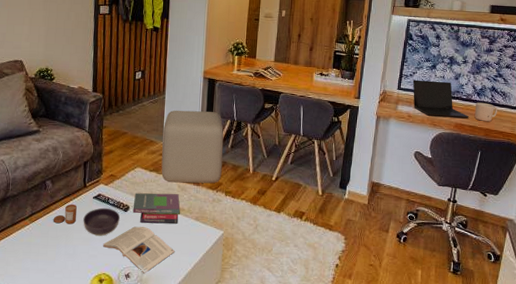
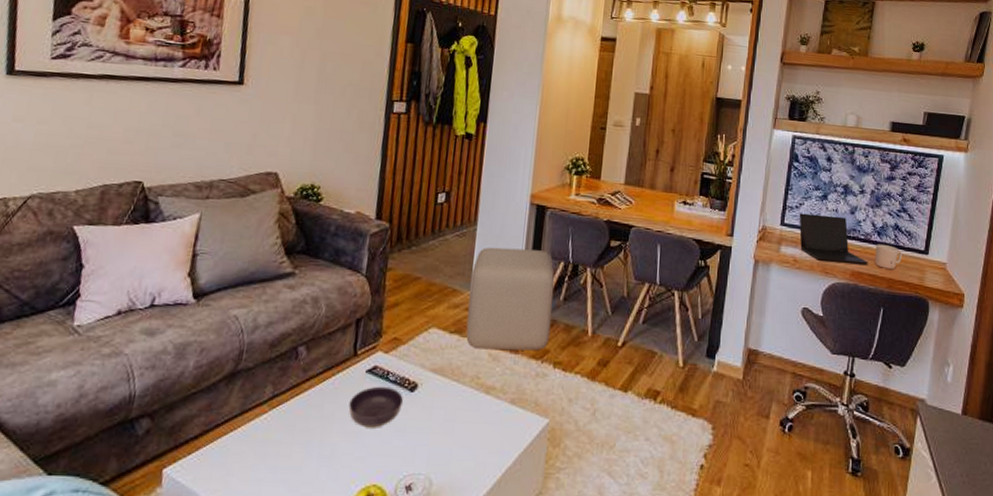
candle: present [53,203,77,225] -> none [304,380,341,412]
magazine: present [103,226,175,275] -> none [376,413,479,485]
books: present [132,193,180,224] -> none [422,364,491,410]

